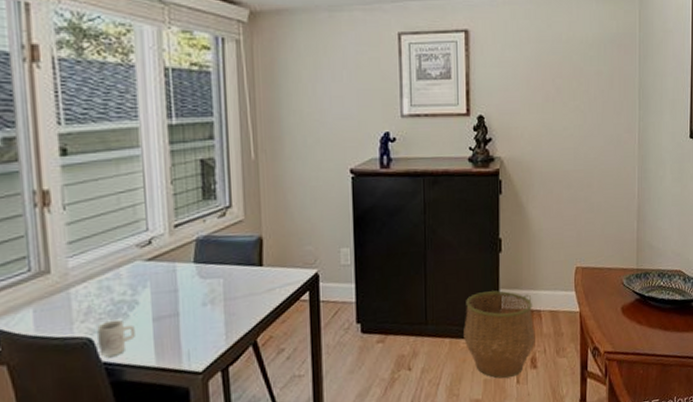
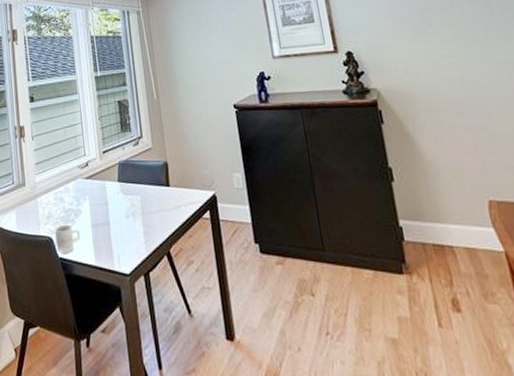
basket: present [464,290,535,378] -> none [362,221,453,318]

